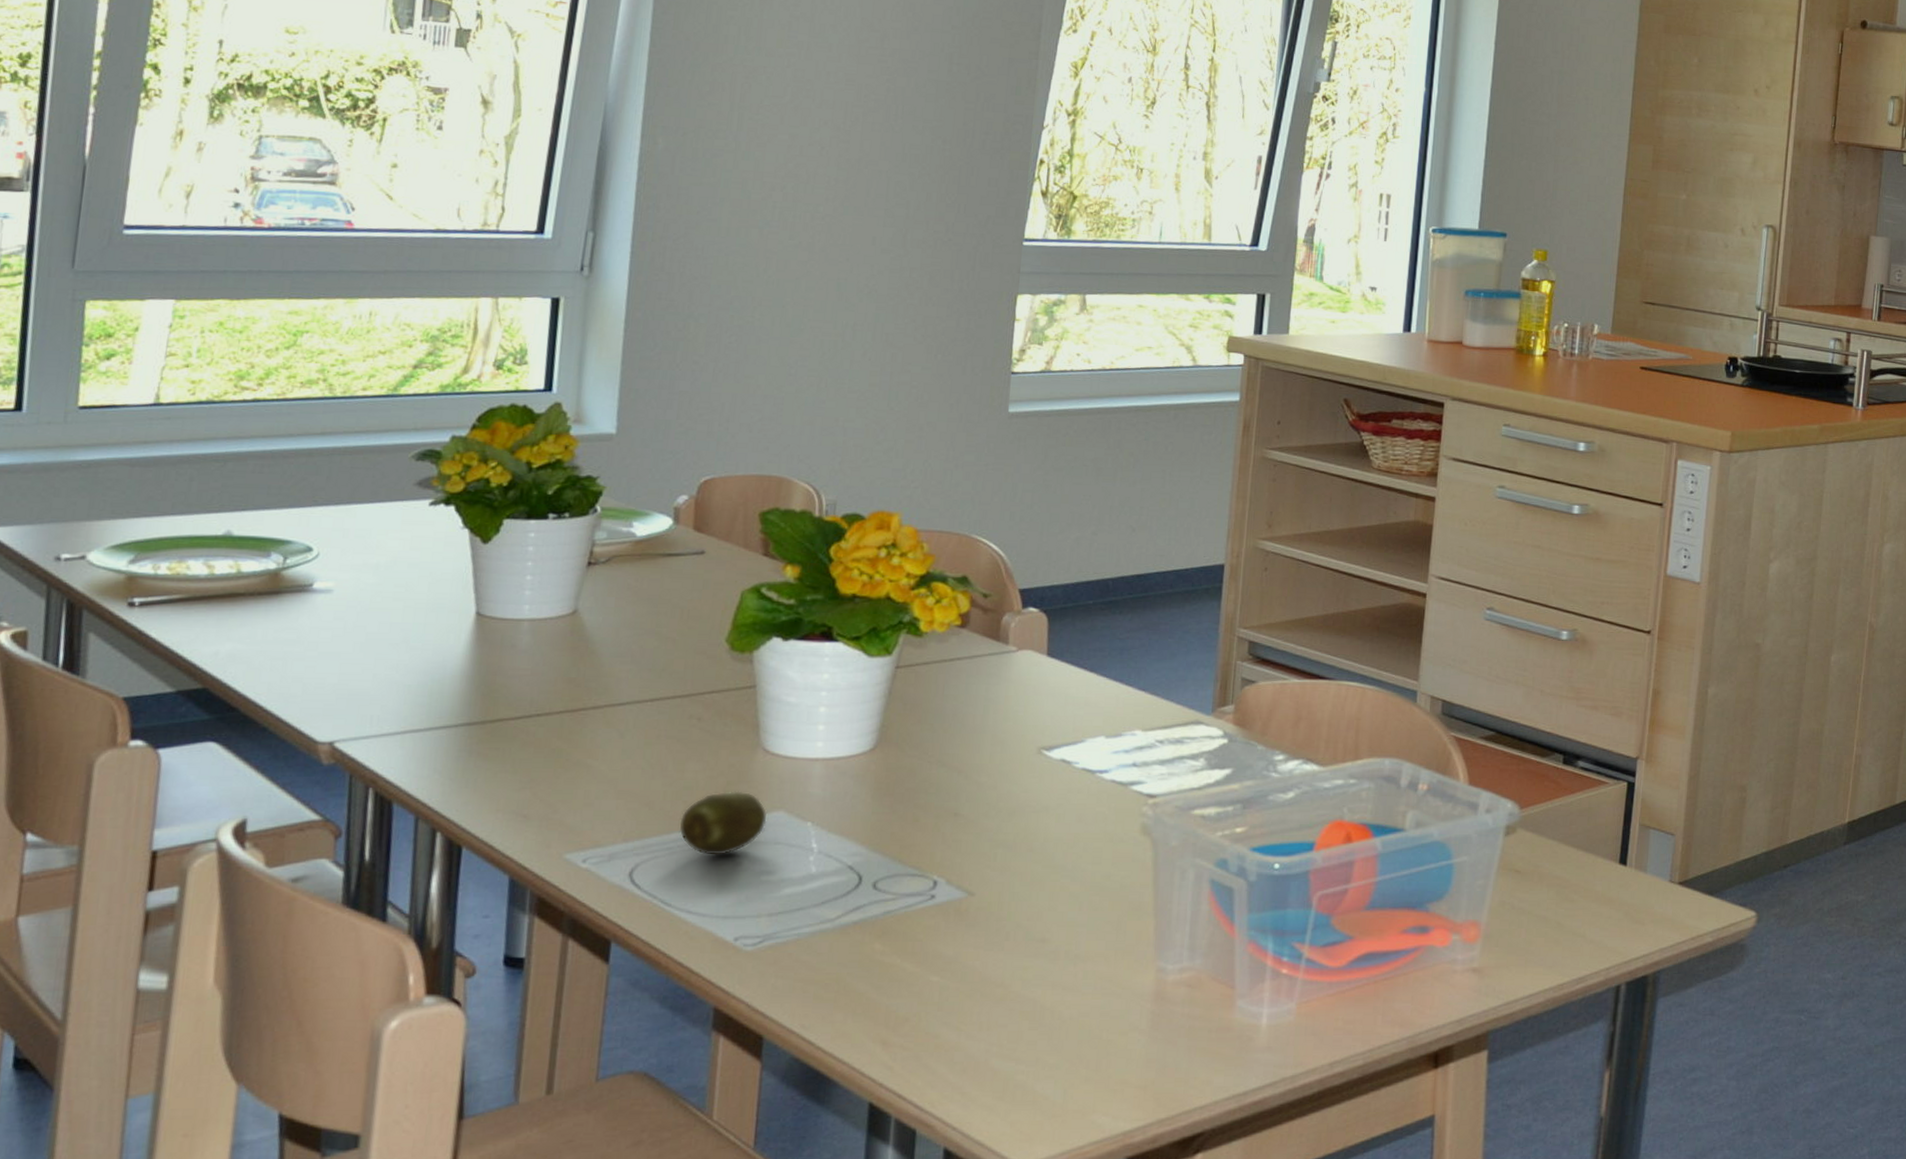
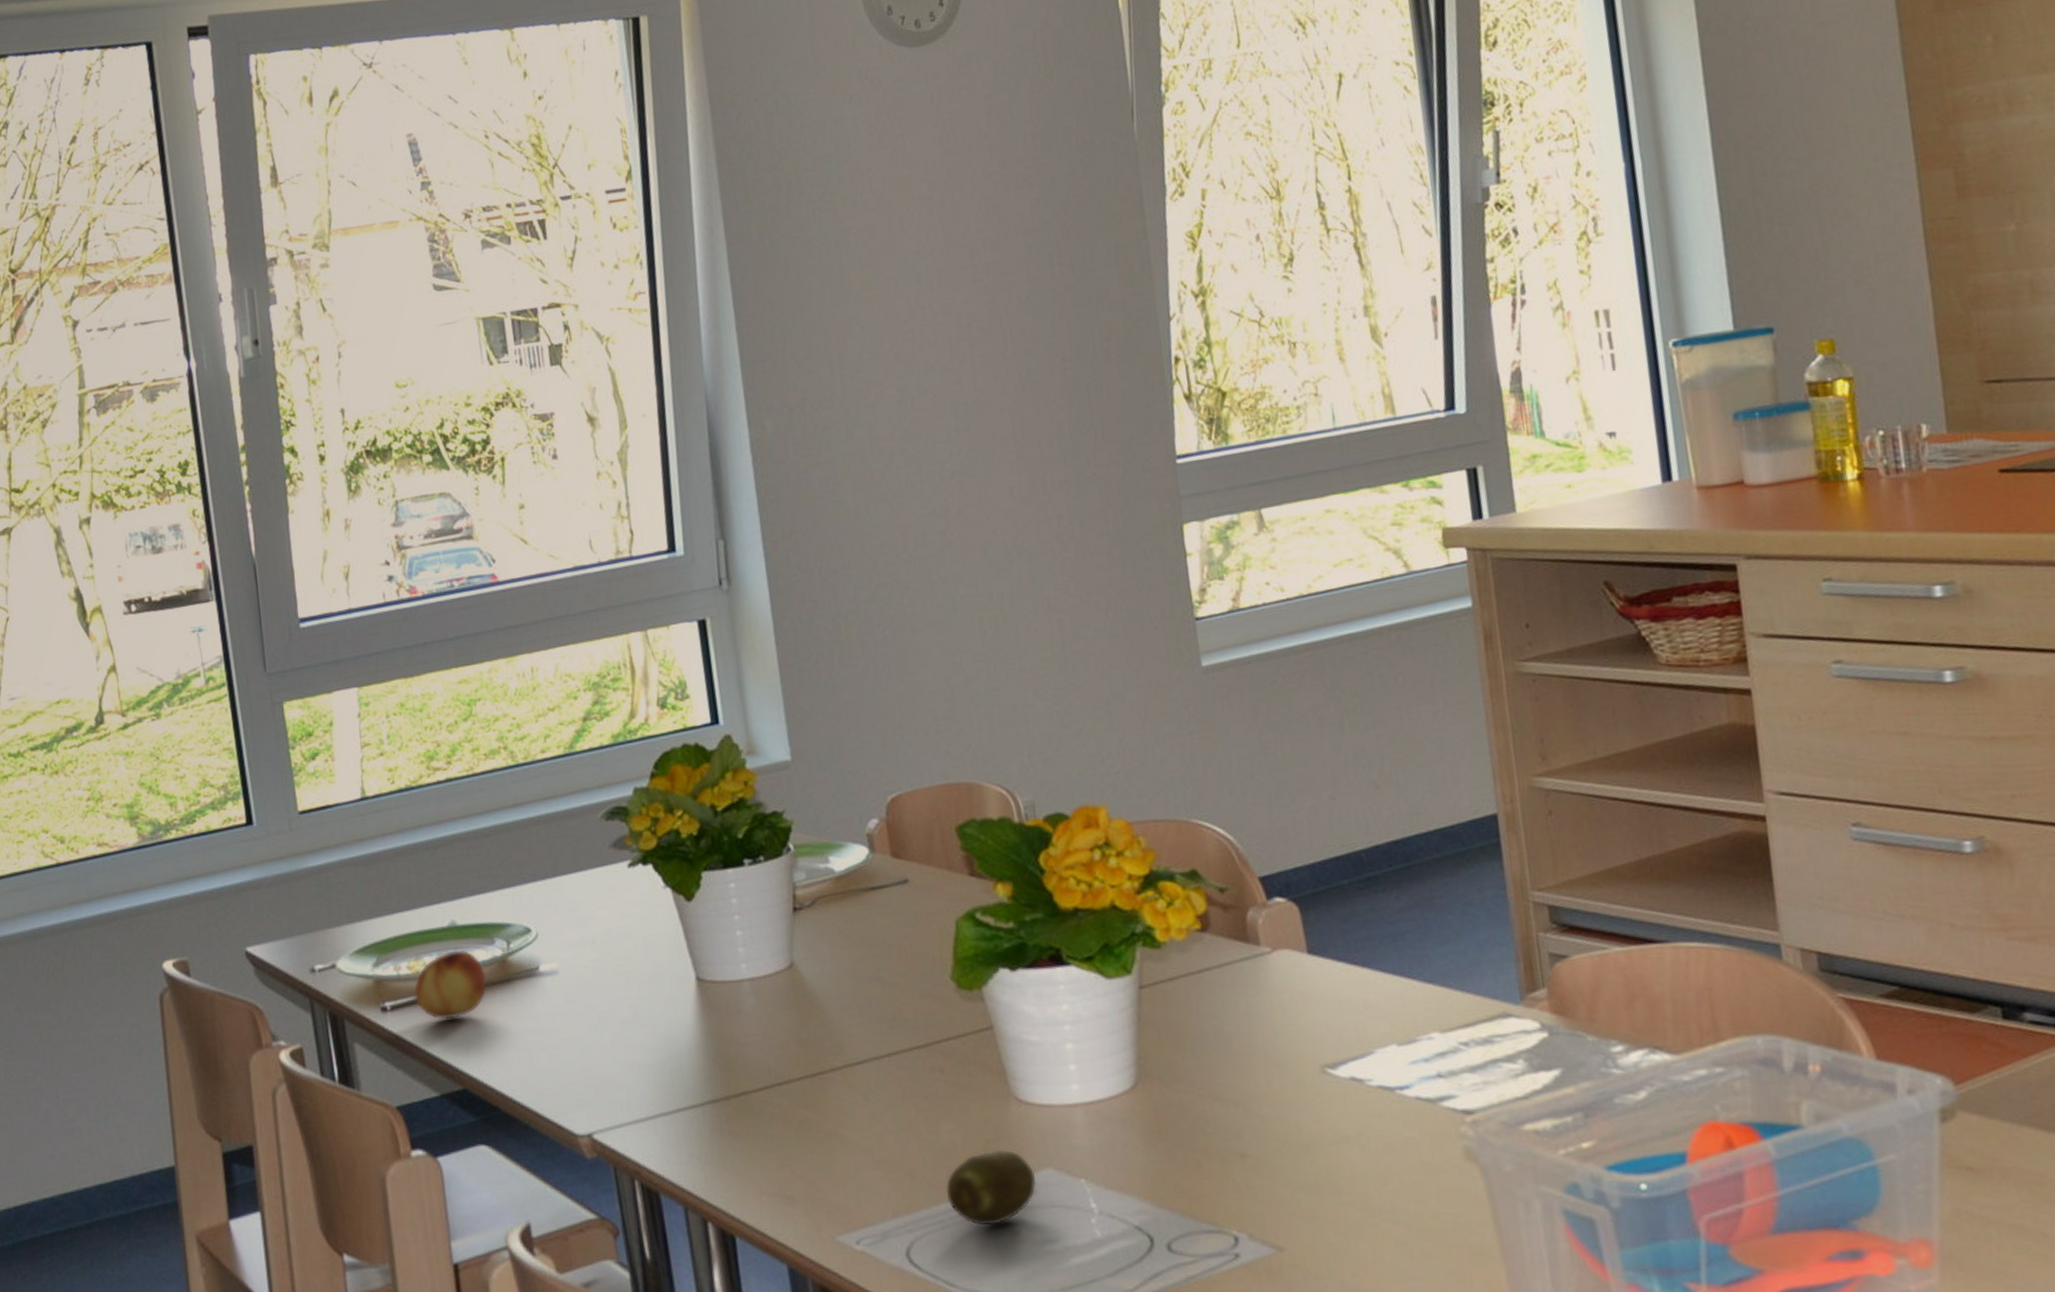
fruit: none [168,558,254,622] -> present [413,949,487,1020]

